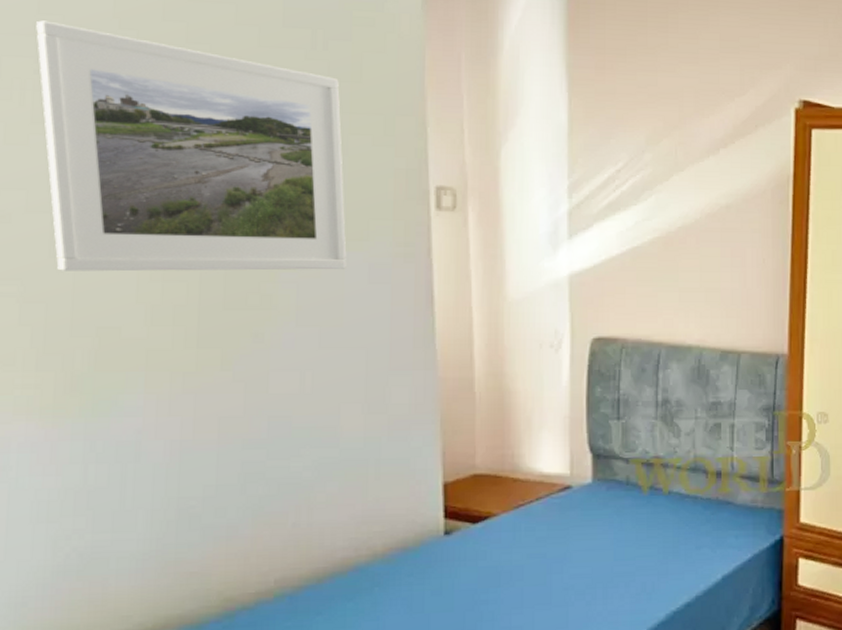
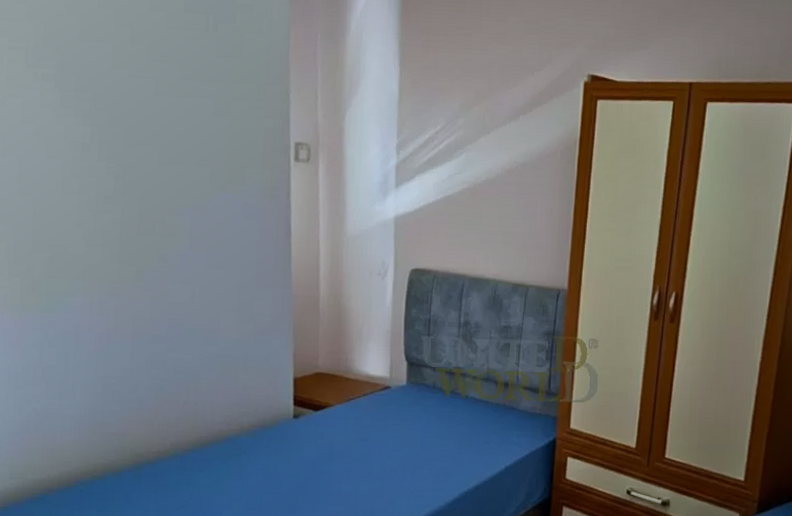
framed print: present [36,20,347,272] -> none [10,8,227,207]

